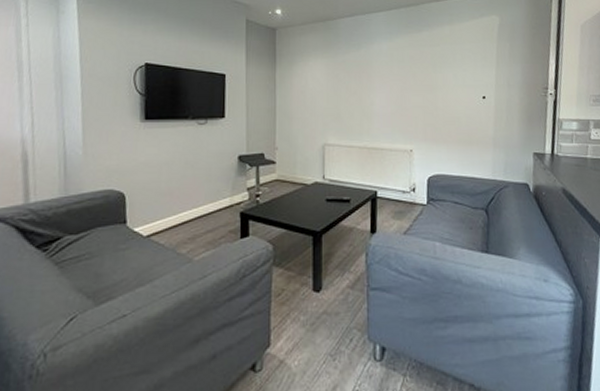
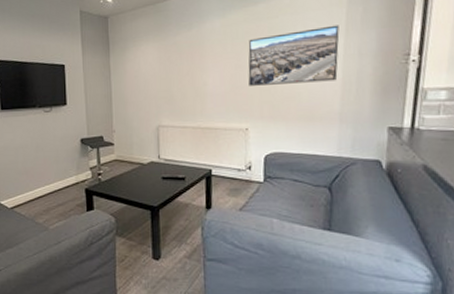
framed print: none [413,57,492,108] -> present [248,25,340,86]

